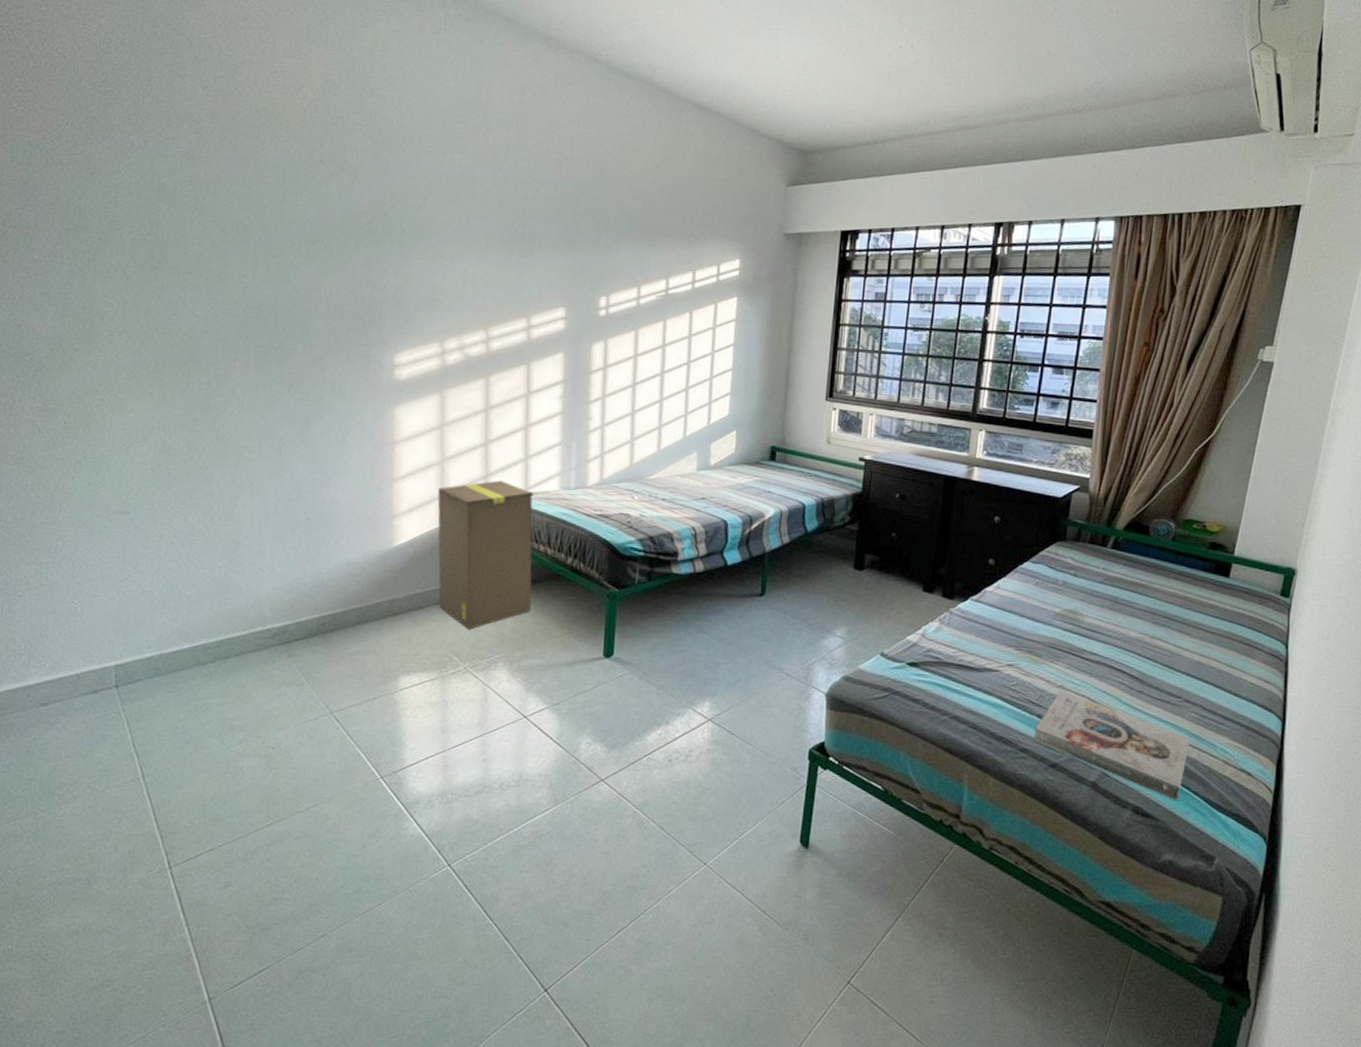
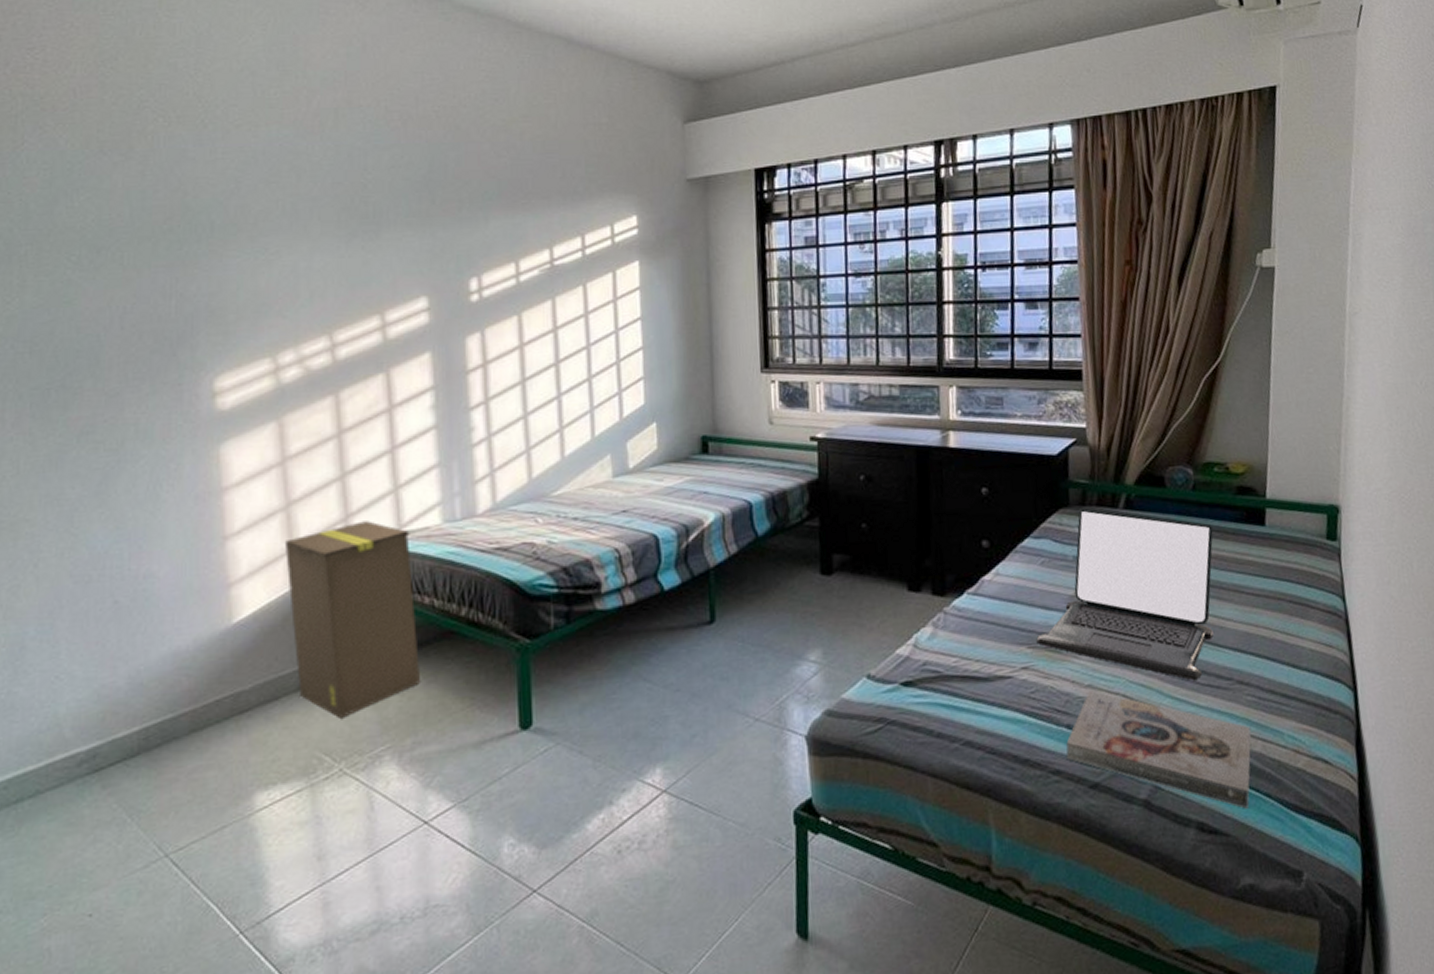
laptop: none [1022,544,1184,695] -> present [1036,508,1214,681]

